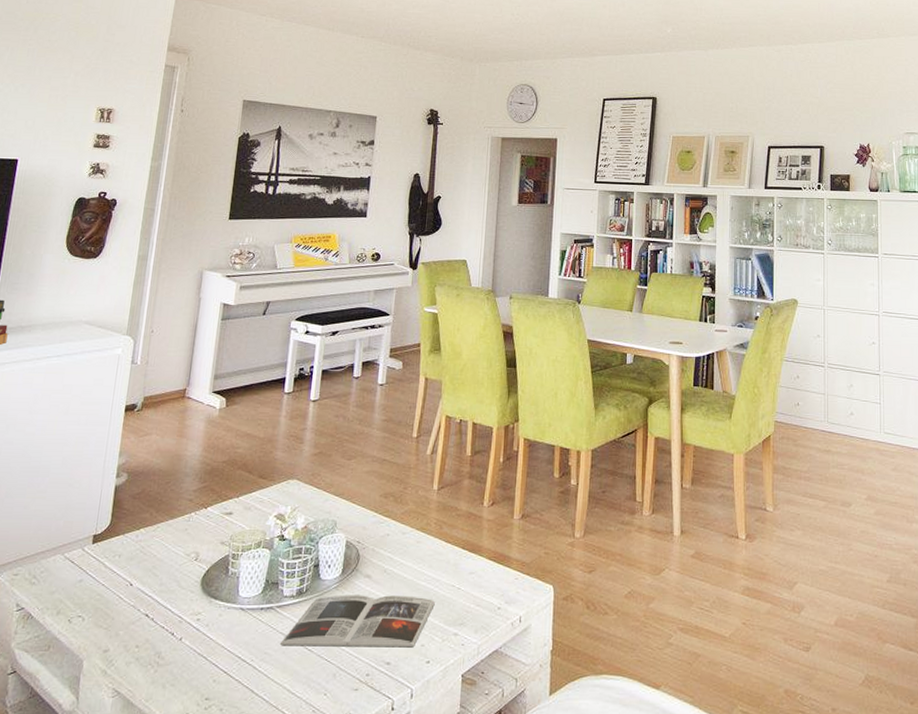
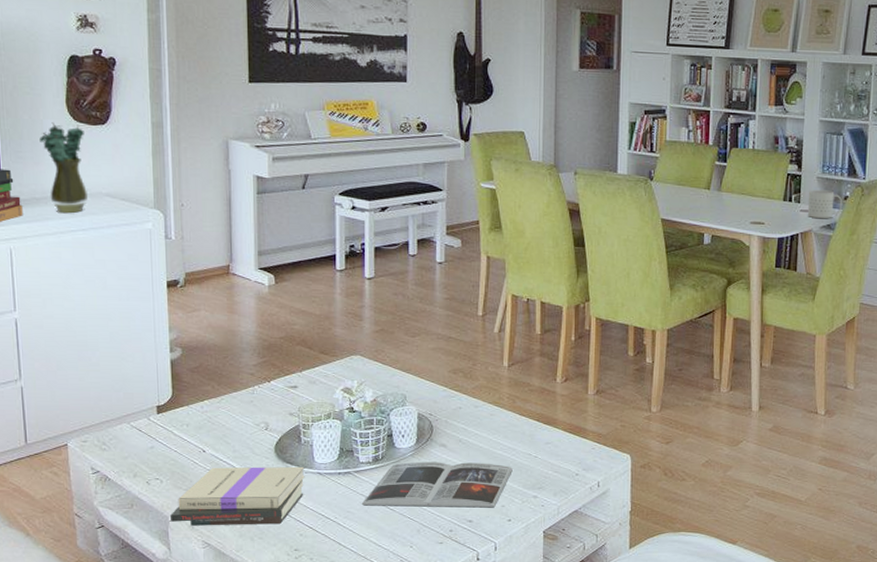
vase: none [34,257,77,341] -> present [39,122,88,214]
books: none [85,601,228,671] -> present [170,466,305,526]
mug: none [721,310,753,339] -> present [807,190,842,219]

